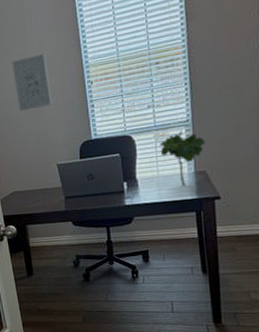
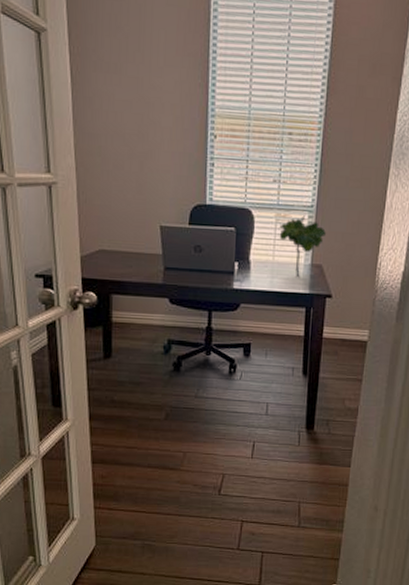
wall art: present [12,54,52,112] -> none [119,82,165,152]

